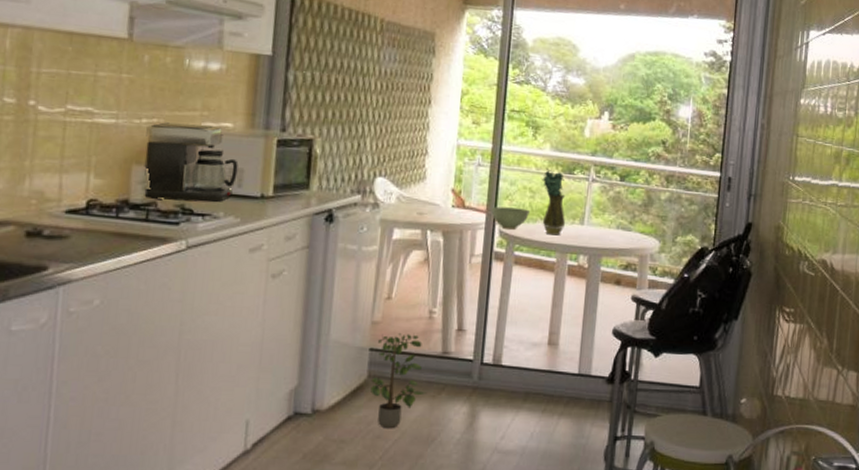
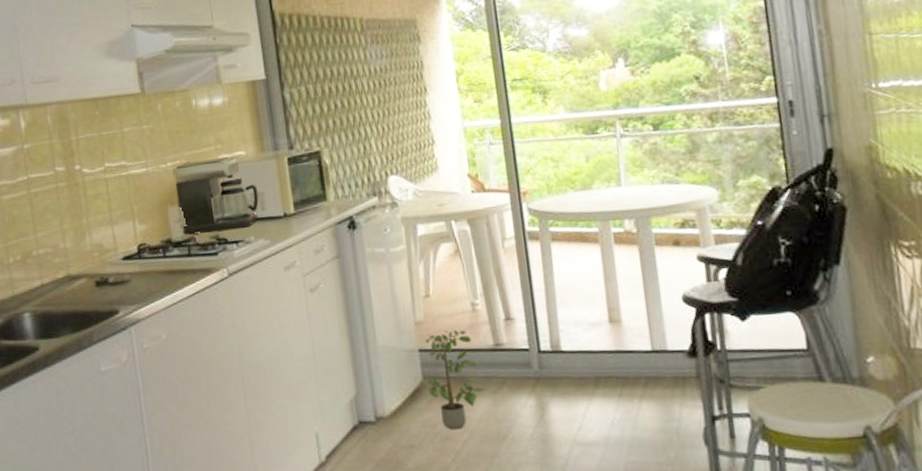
bowl: present [490,206,530,231] -> none [513,180,557,207]
vase: present [542,167,566,236] -> none [562,132,600,204]

